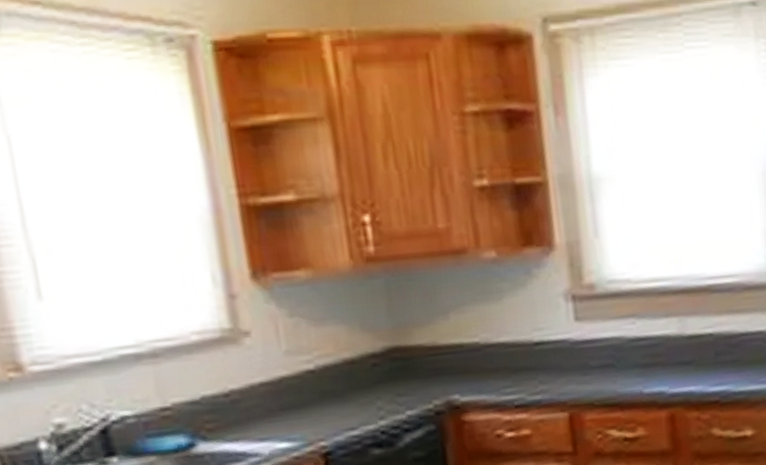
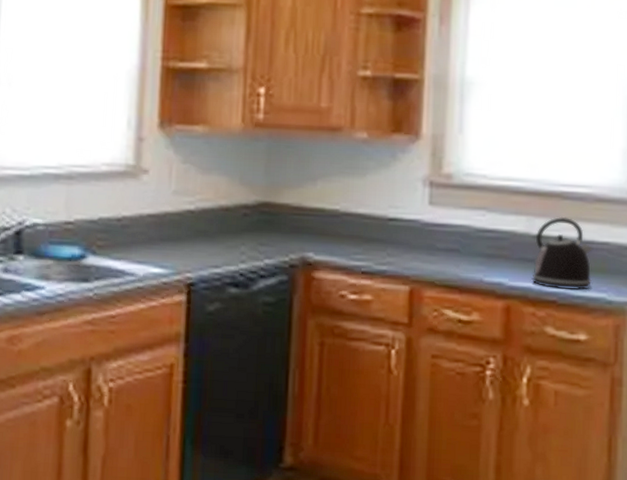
kettle: none [689,311,751,389] -> present [530,216,593,290]

